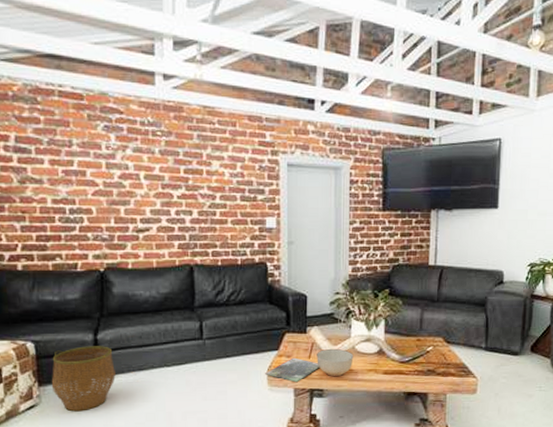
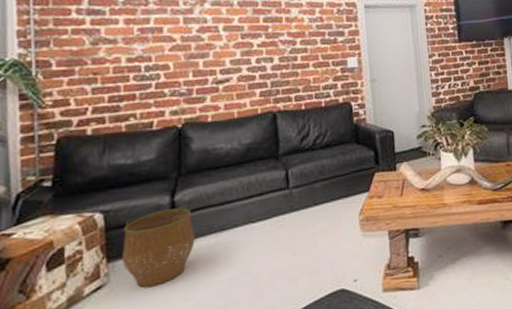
magazine: present [265,357,320,383] -> none [357,197,413,225]
bowl: present [317,348,354,377] -> none [408,183,446,214]

